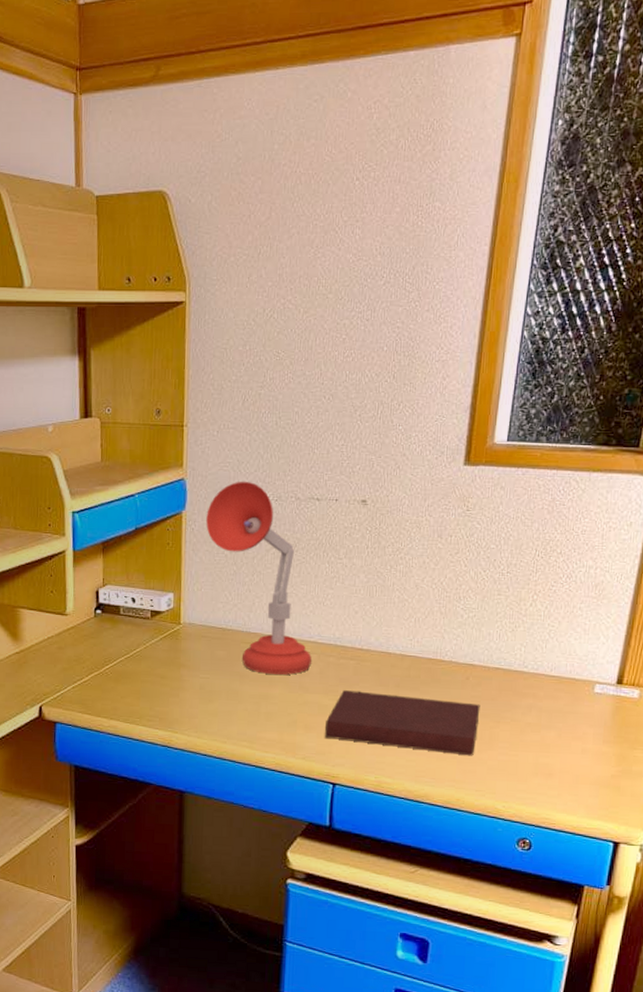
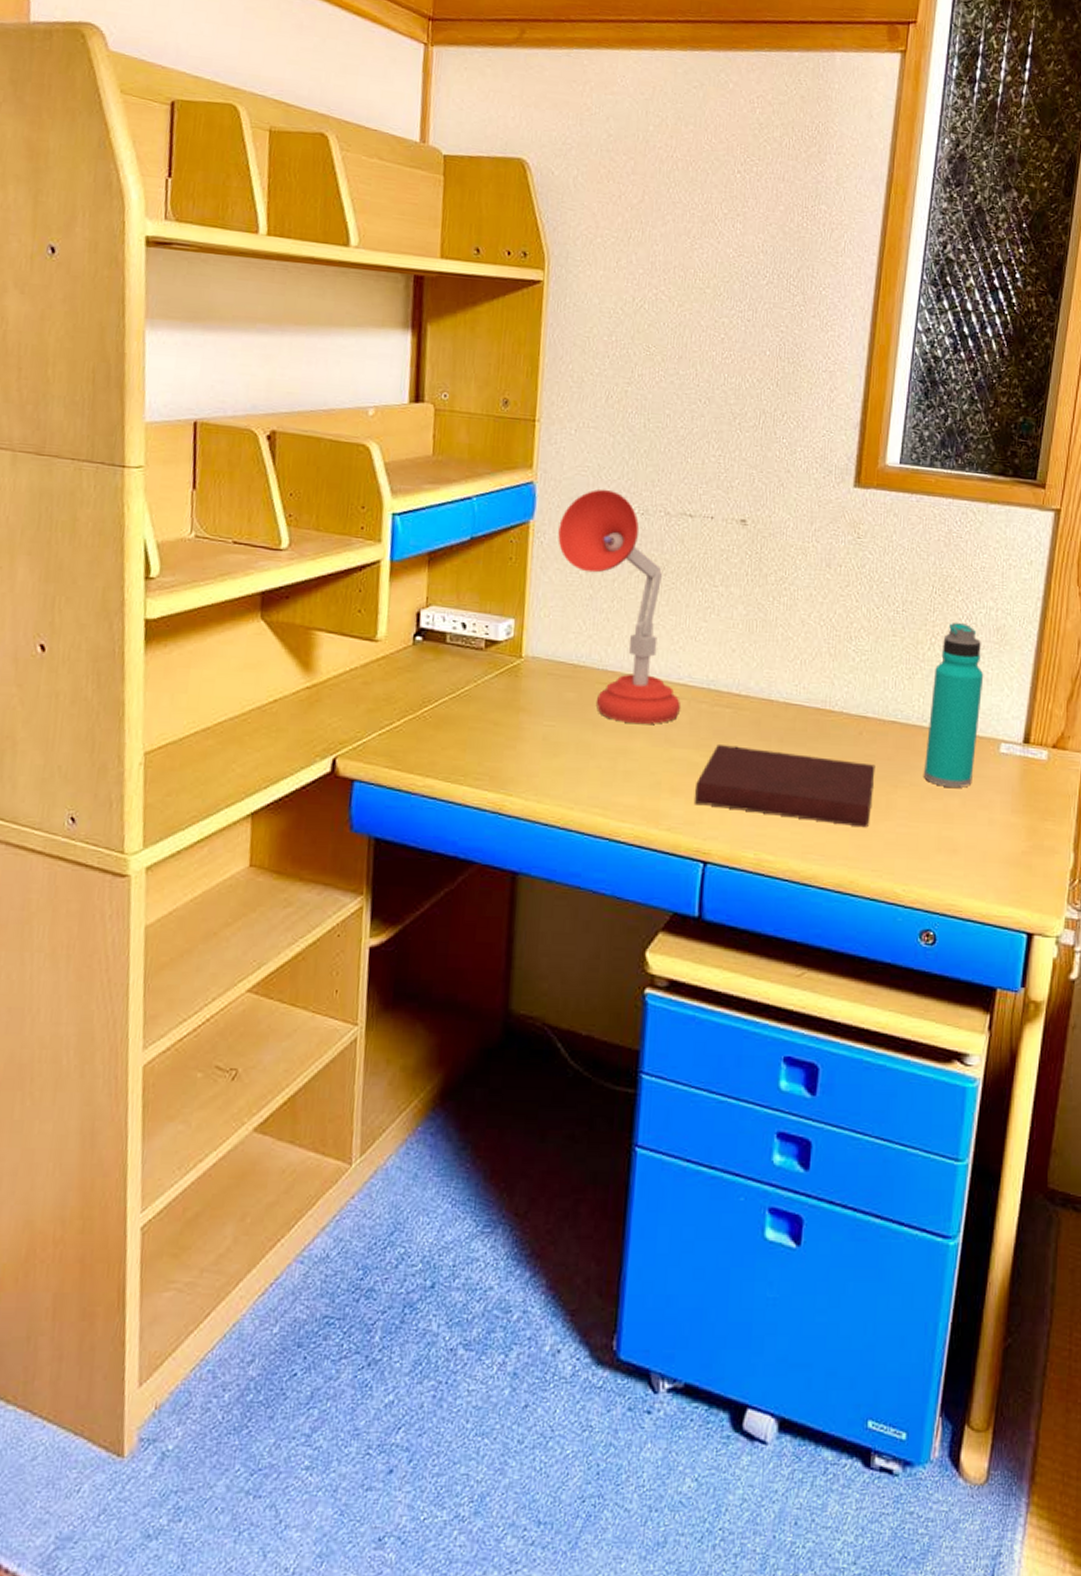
water bottle: none [524,580,582,722] -> present [924,622,984,788]

